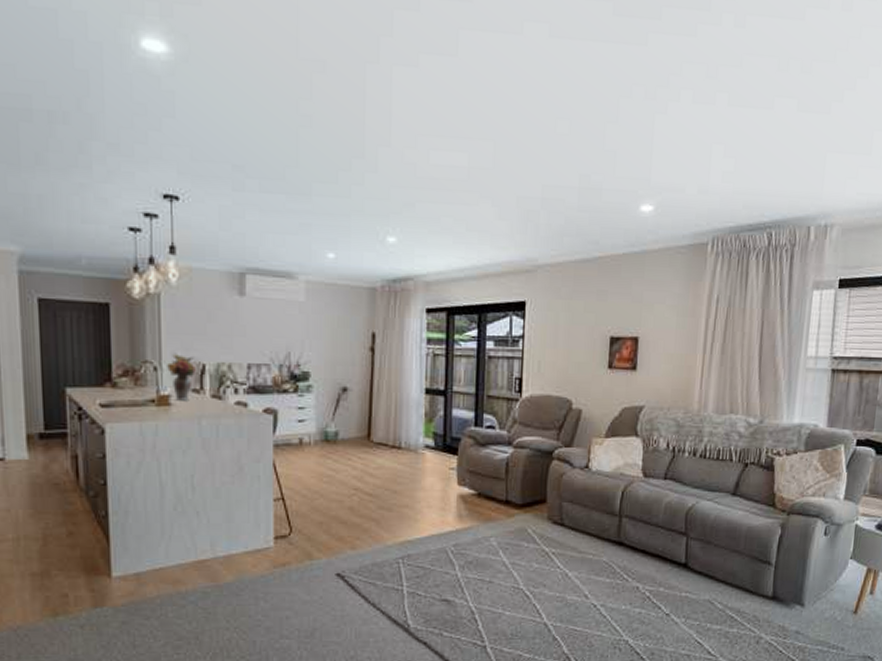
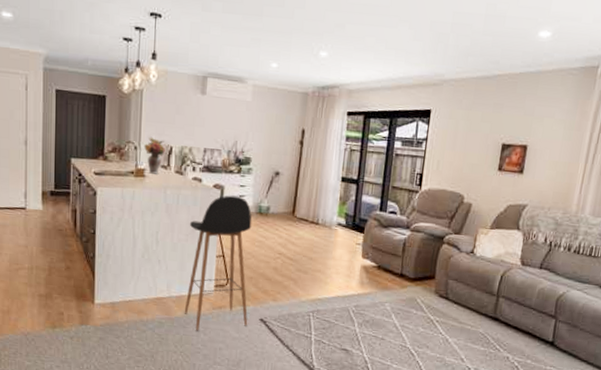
bar stool: none [234,421,321,599] -> present [184,195,252,331]

